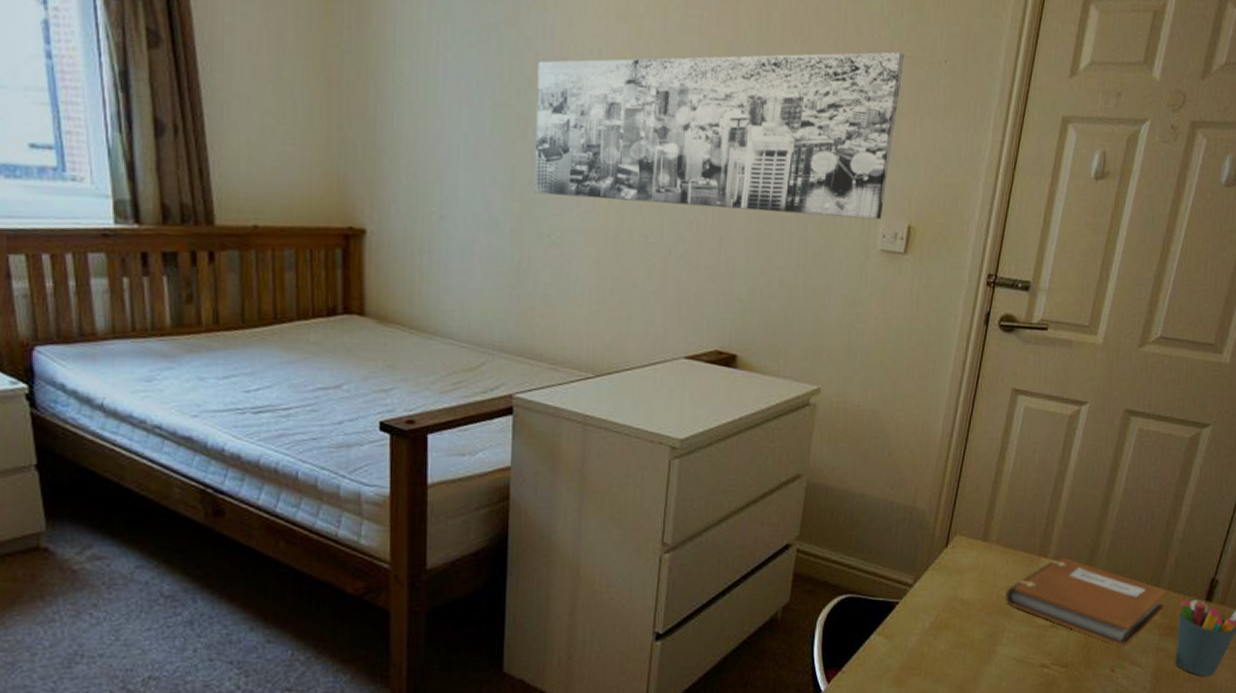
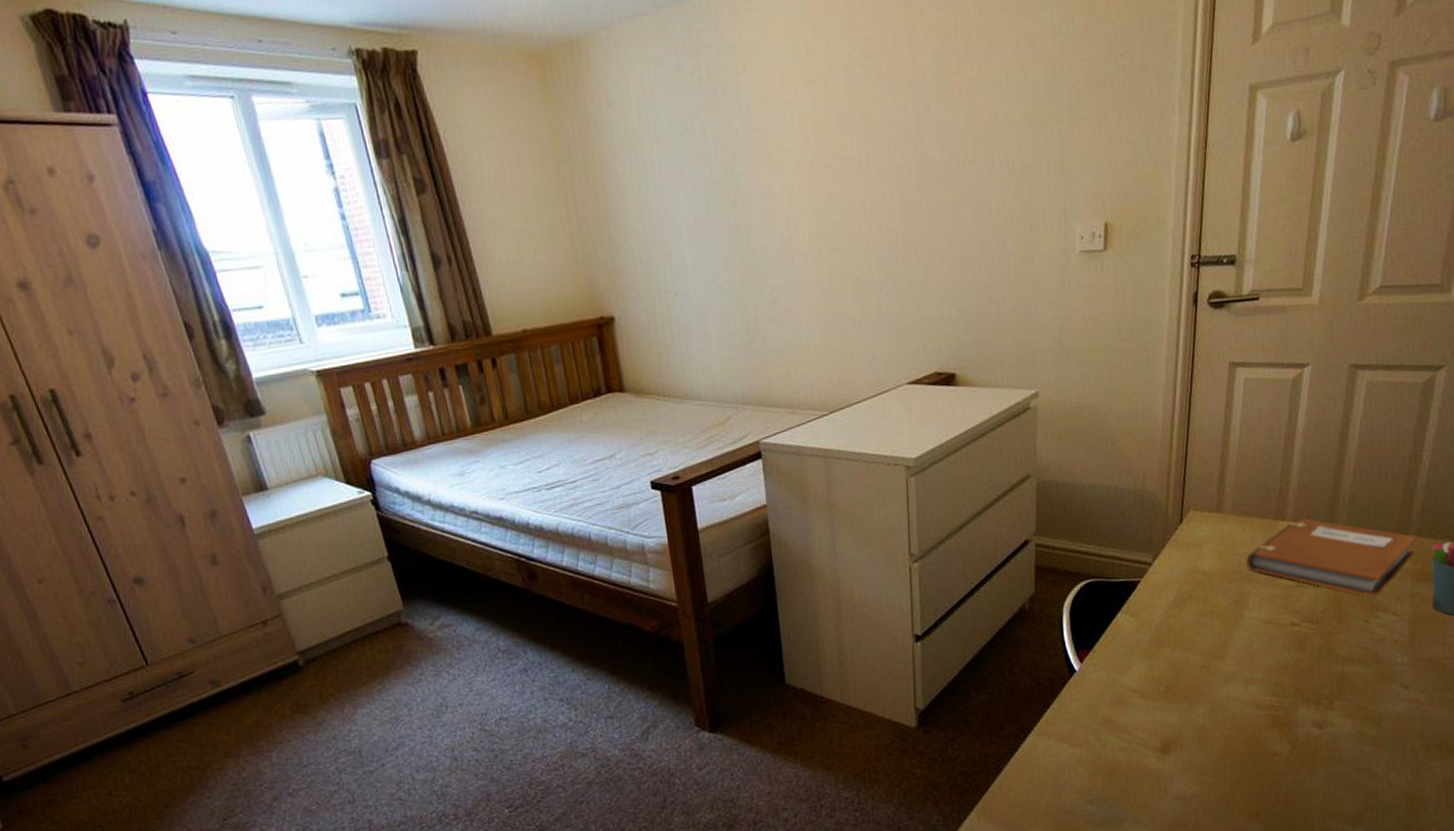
wall art: present [533,51,905,220] -> none [739,56,1081,258]

